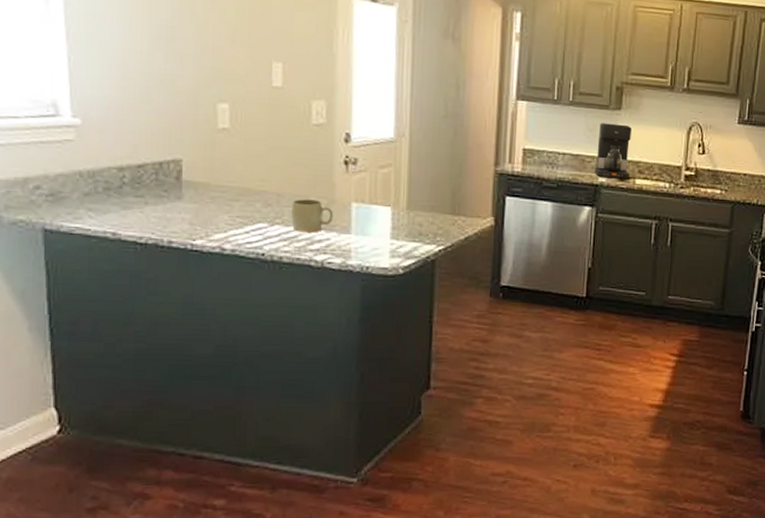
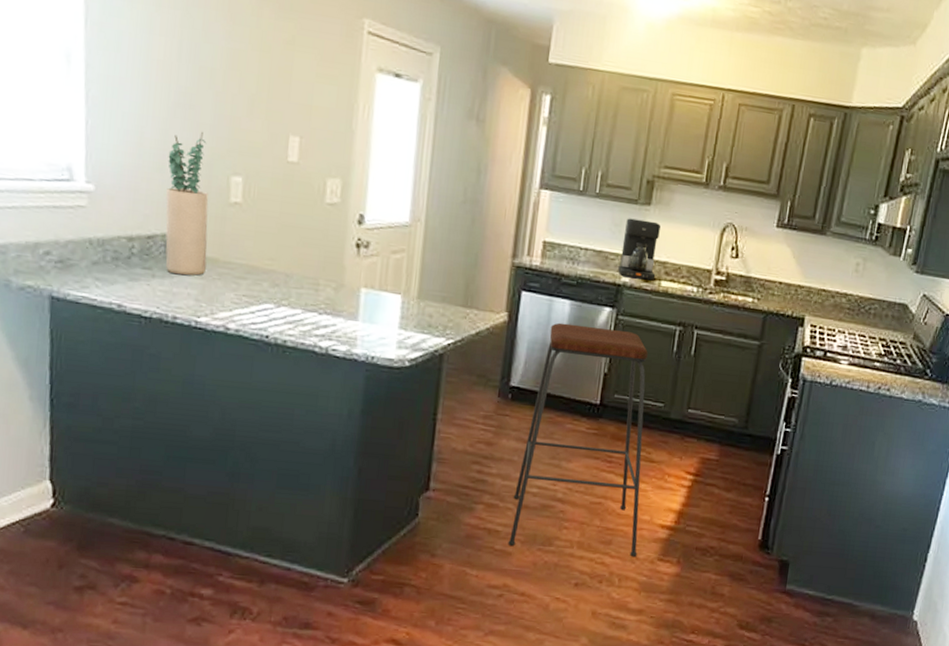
vase: none [153,62,199,201] -> present [165,131,209,276]
mug: present [291,199,334,233] -> none [298,281,342,317]
bar stool: none [508,223,630,435] -> present [508,322,648,556]

